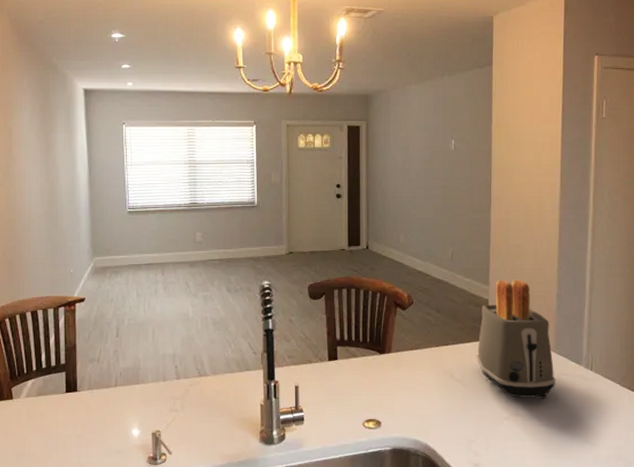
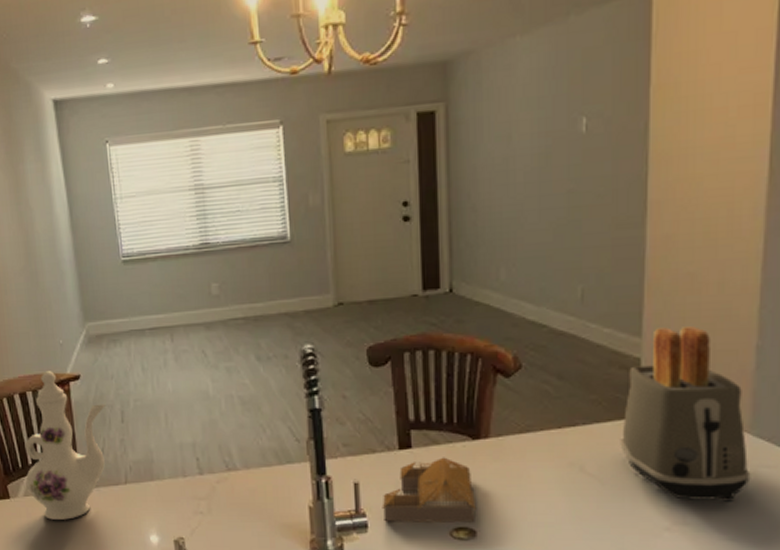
ewer: none [29,294,104,417] -> present [25,371,105,520]
architectural model: none [315,366,382,416] -> present [382,457,477,523]

